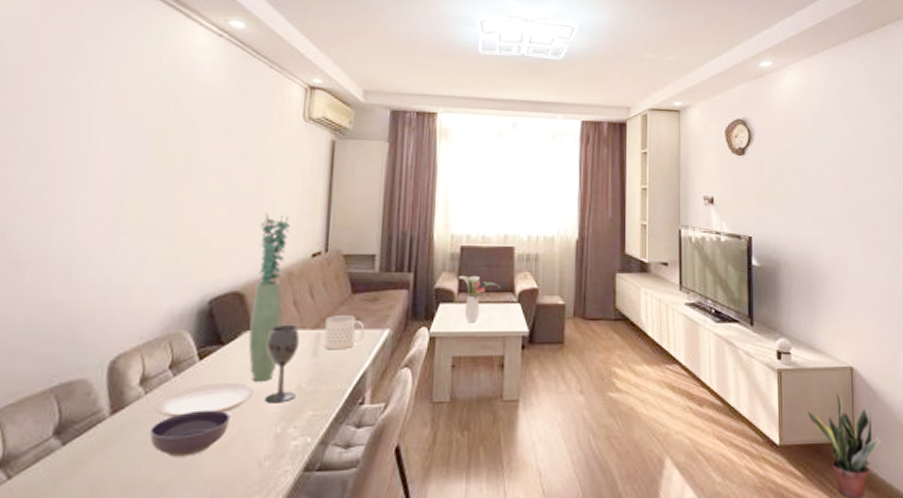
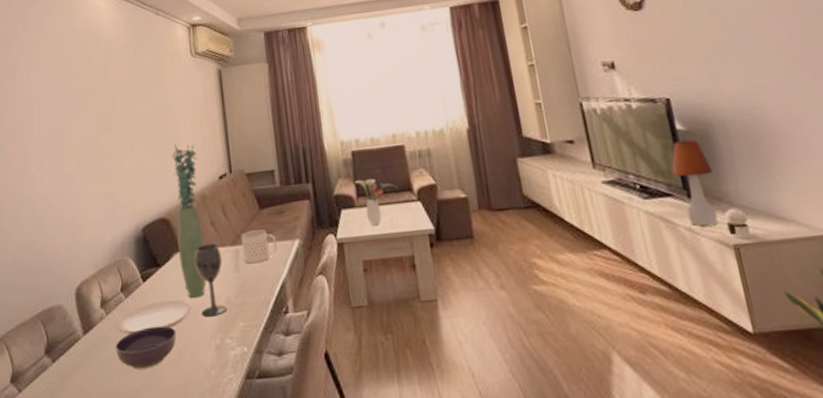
table lamp: none [743,275,773,351] -> present [672,139,718,227]

